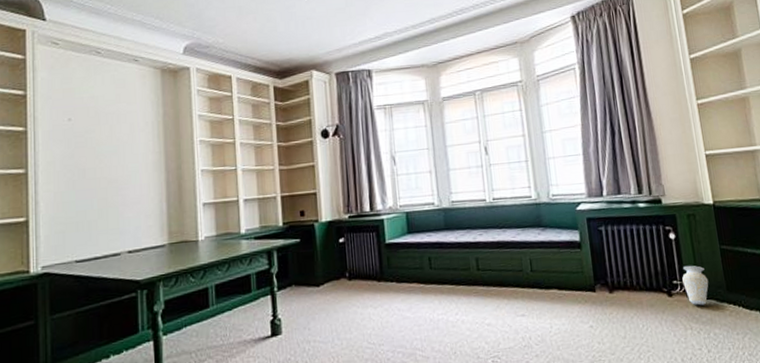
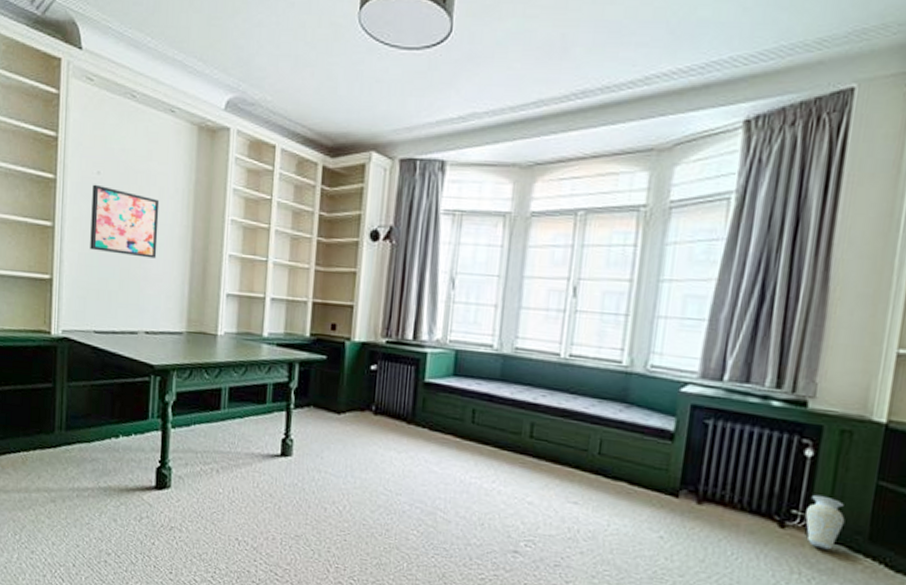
wall art: none [64,130,133,188] -> present [90,184,160,259]

